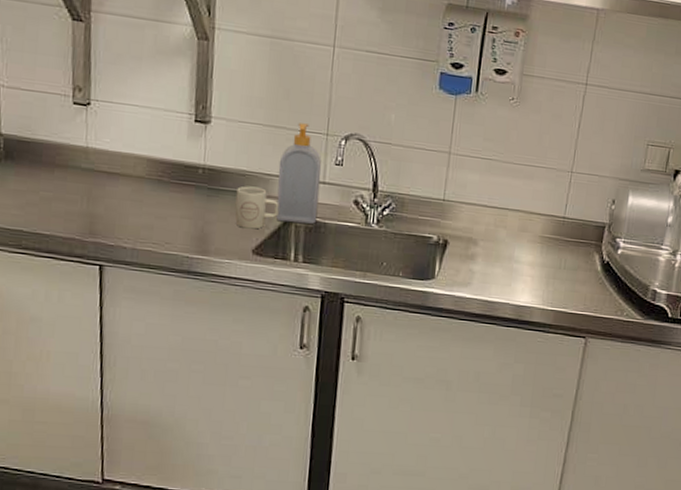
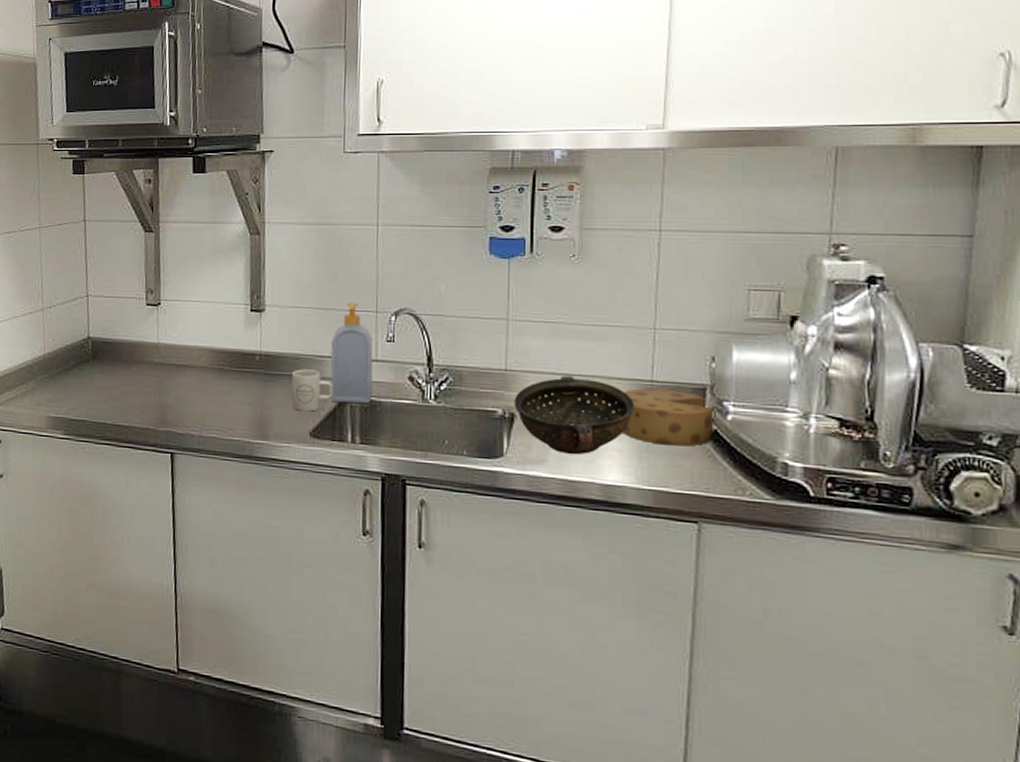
colander: none [448,208,549,279] -> present [514,375,635,455]
cheese: none [534,223,609,275] -> present [619,388,714,447]

